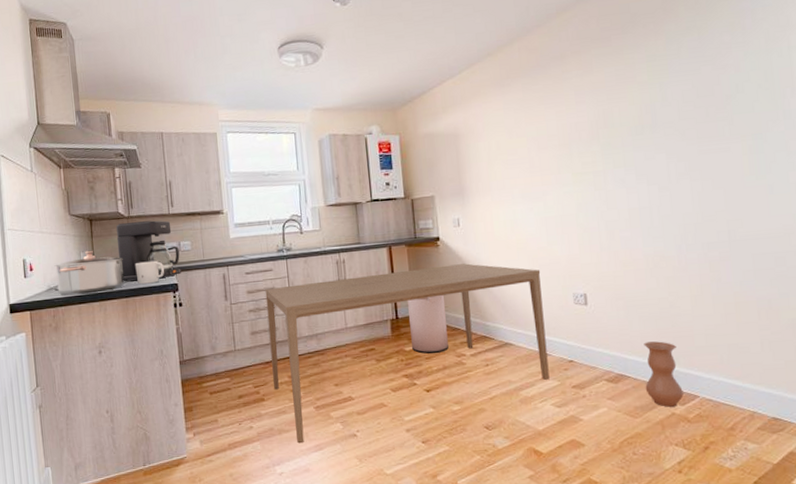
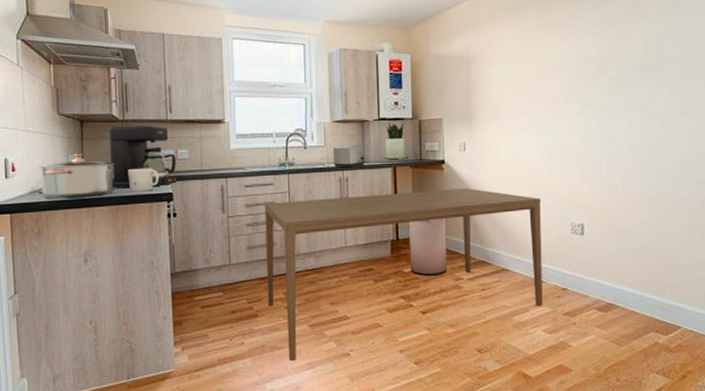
toaster: none [329,227,360,250] -> present [333,145,365,168]
planter: none [378,202,403,240] -> present [383,122,408,160]
vase: present [644,341,684,407] -> none [632,273,667,337]

